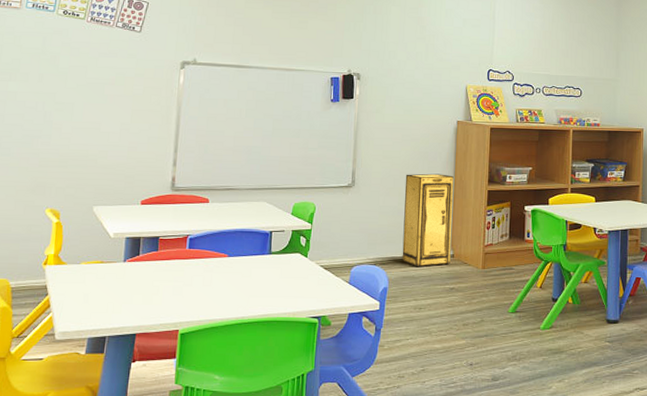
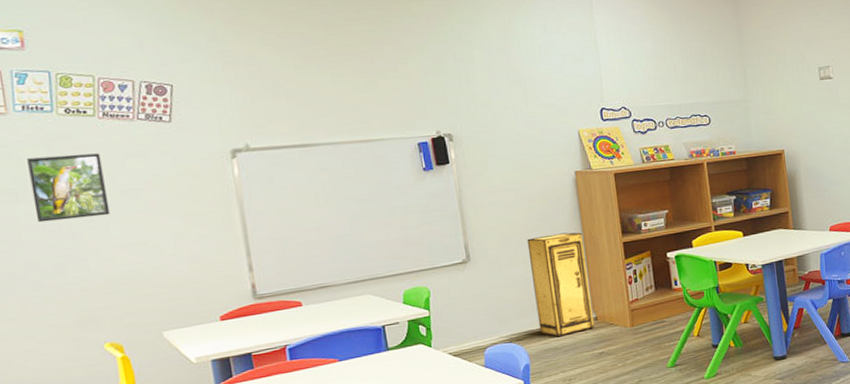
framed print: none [21,46,81,101] -> present [27,153,110,223]

